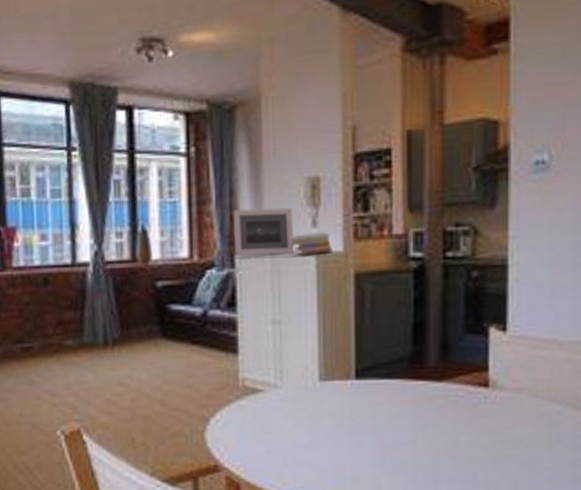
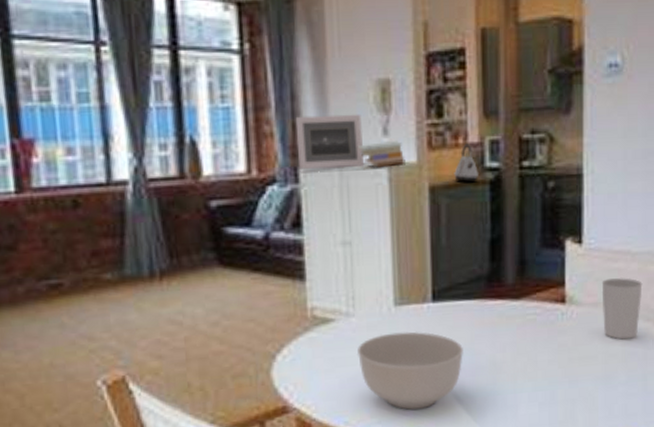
bowl: none [283,405,385,478] -> present [357,331,463,410]
kettle: none [379,235,402,271] -> present [454,143,478,183]
cup: none [527,366,571,426] -> present [601,278,643,340]

